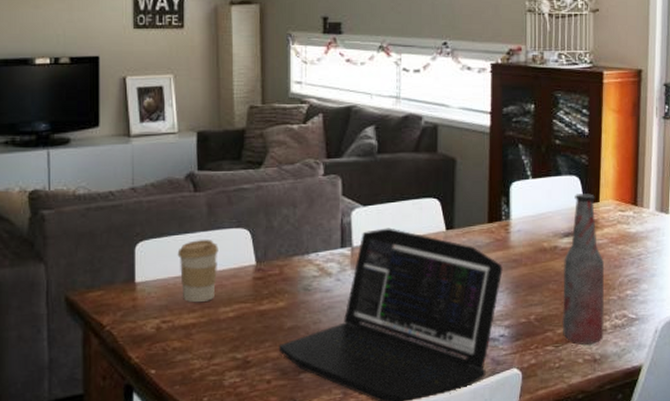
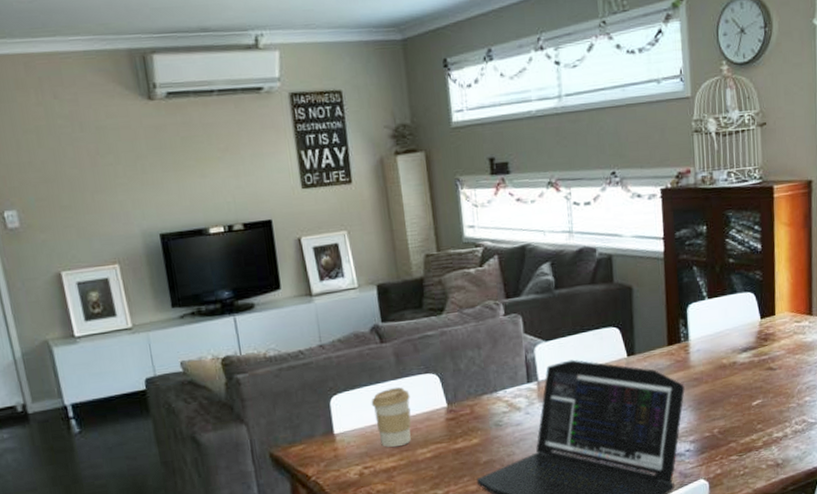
bottle: present [562,193,605,345] -> none [743,308,785,452]

